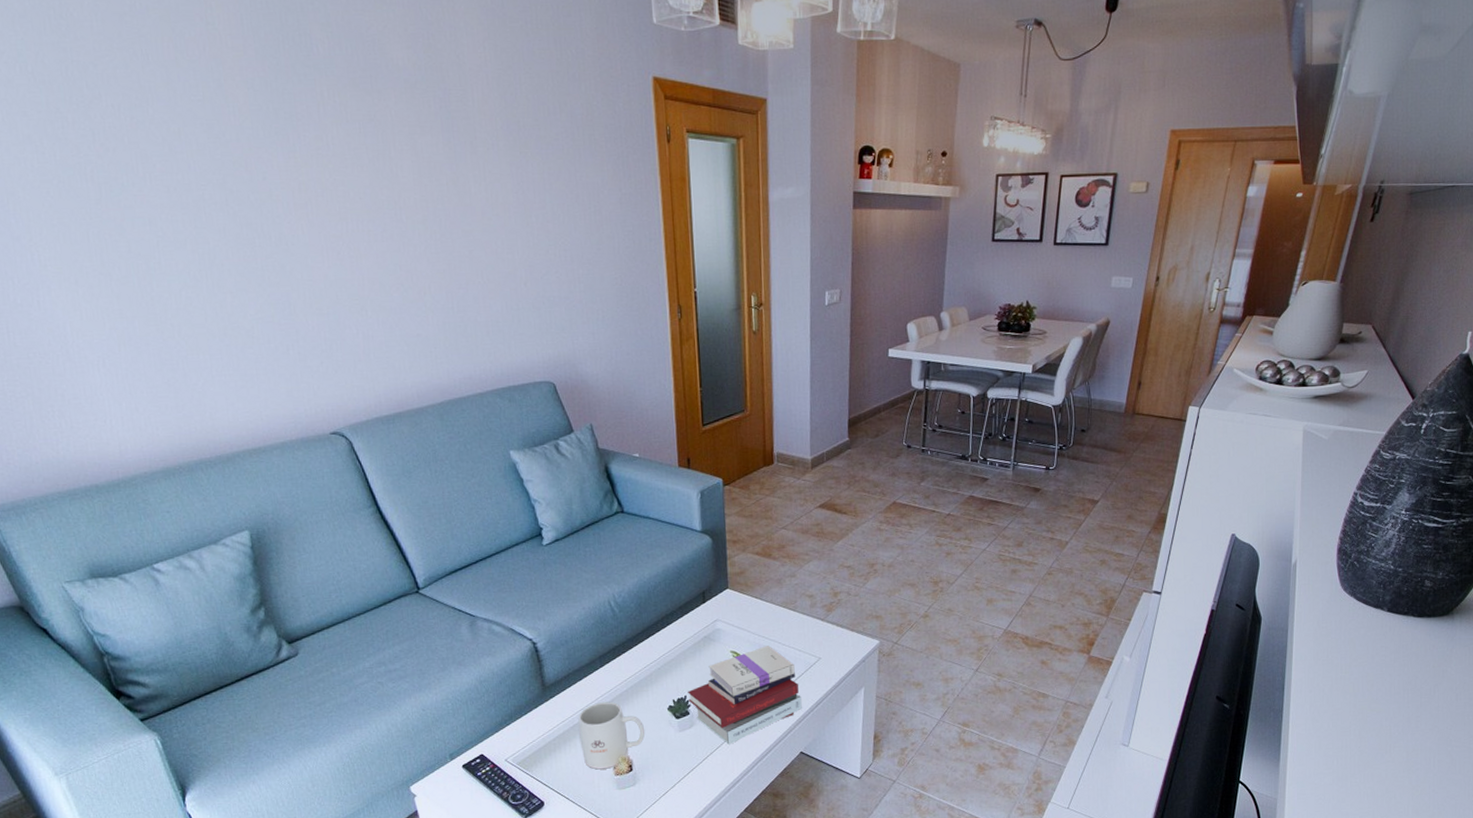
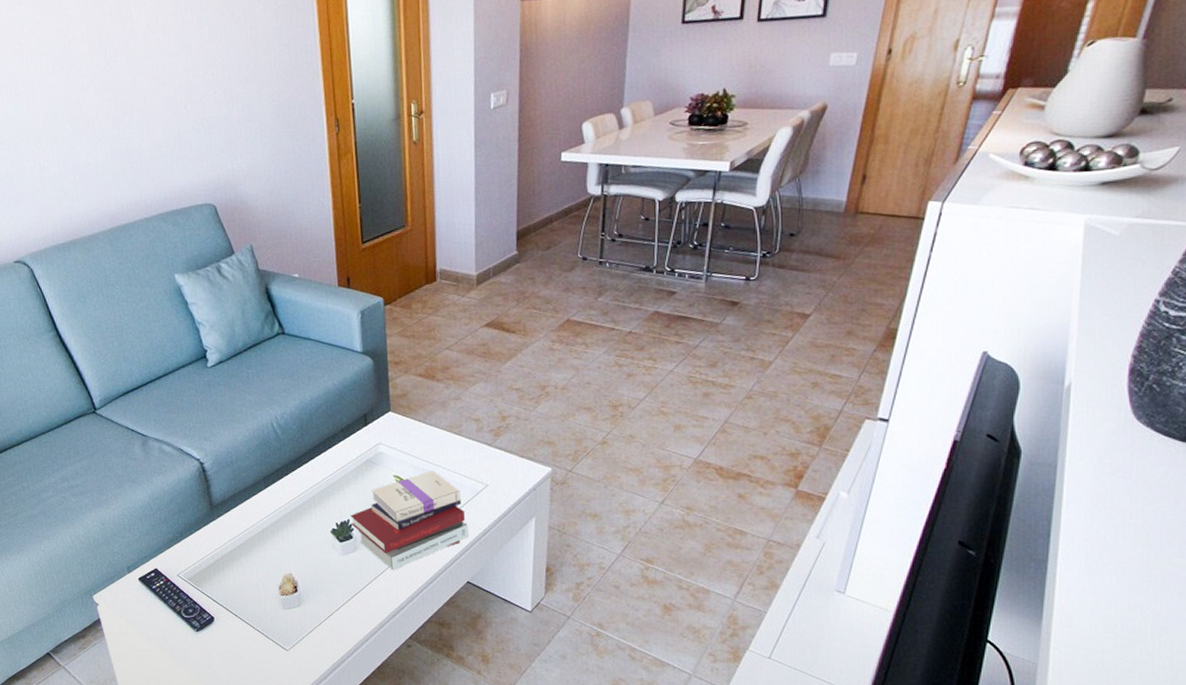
mug: present [578,701,645,770] -> none [244,522,310,589]

